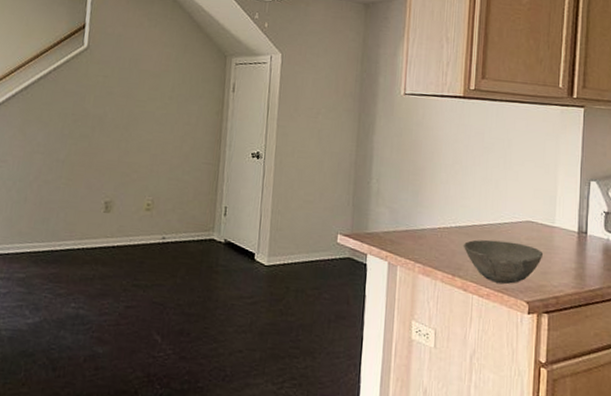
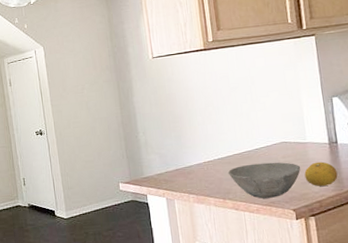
fruit: none [546,251,581,281] -> present [304,161,338,186]

